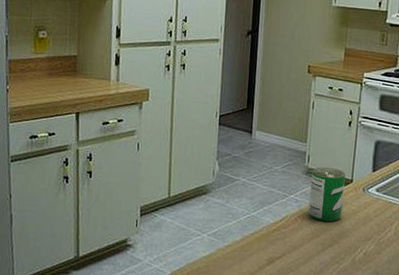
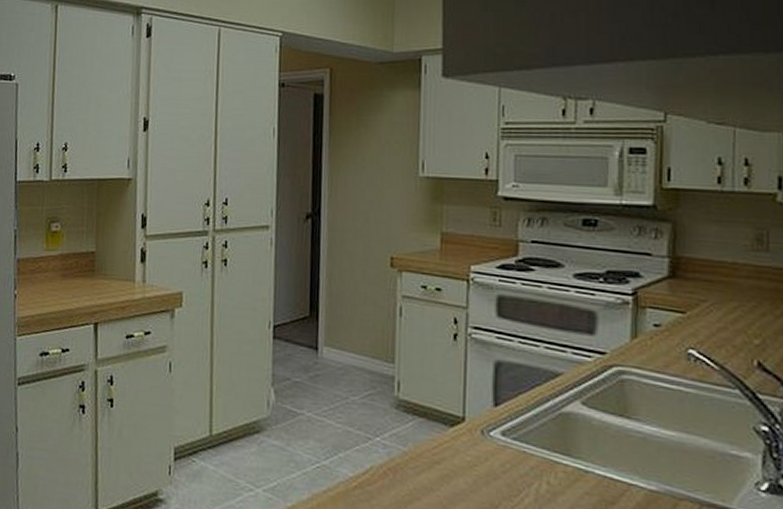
can: present [308,167,345,222] -> none [402,398,453,478]

